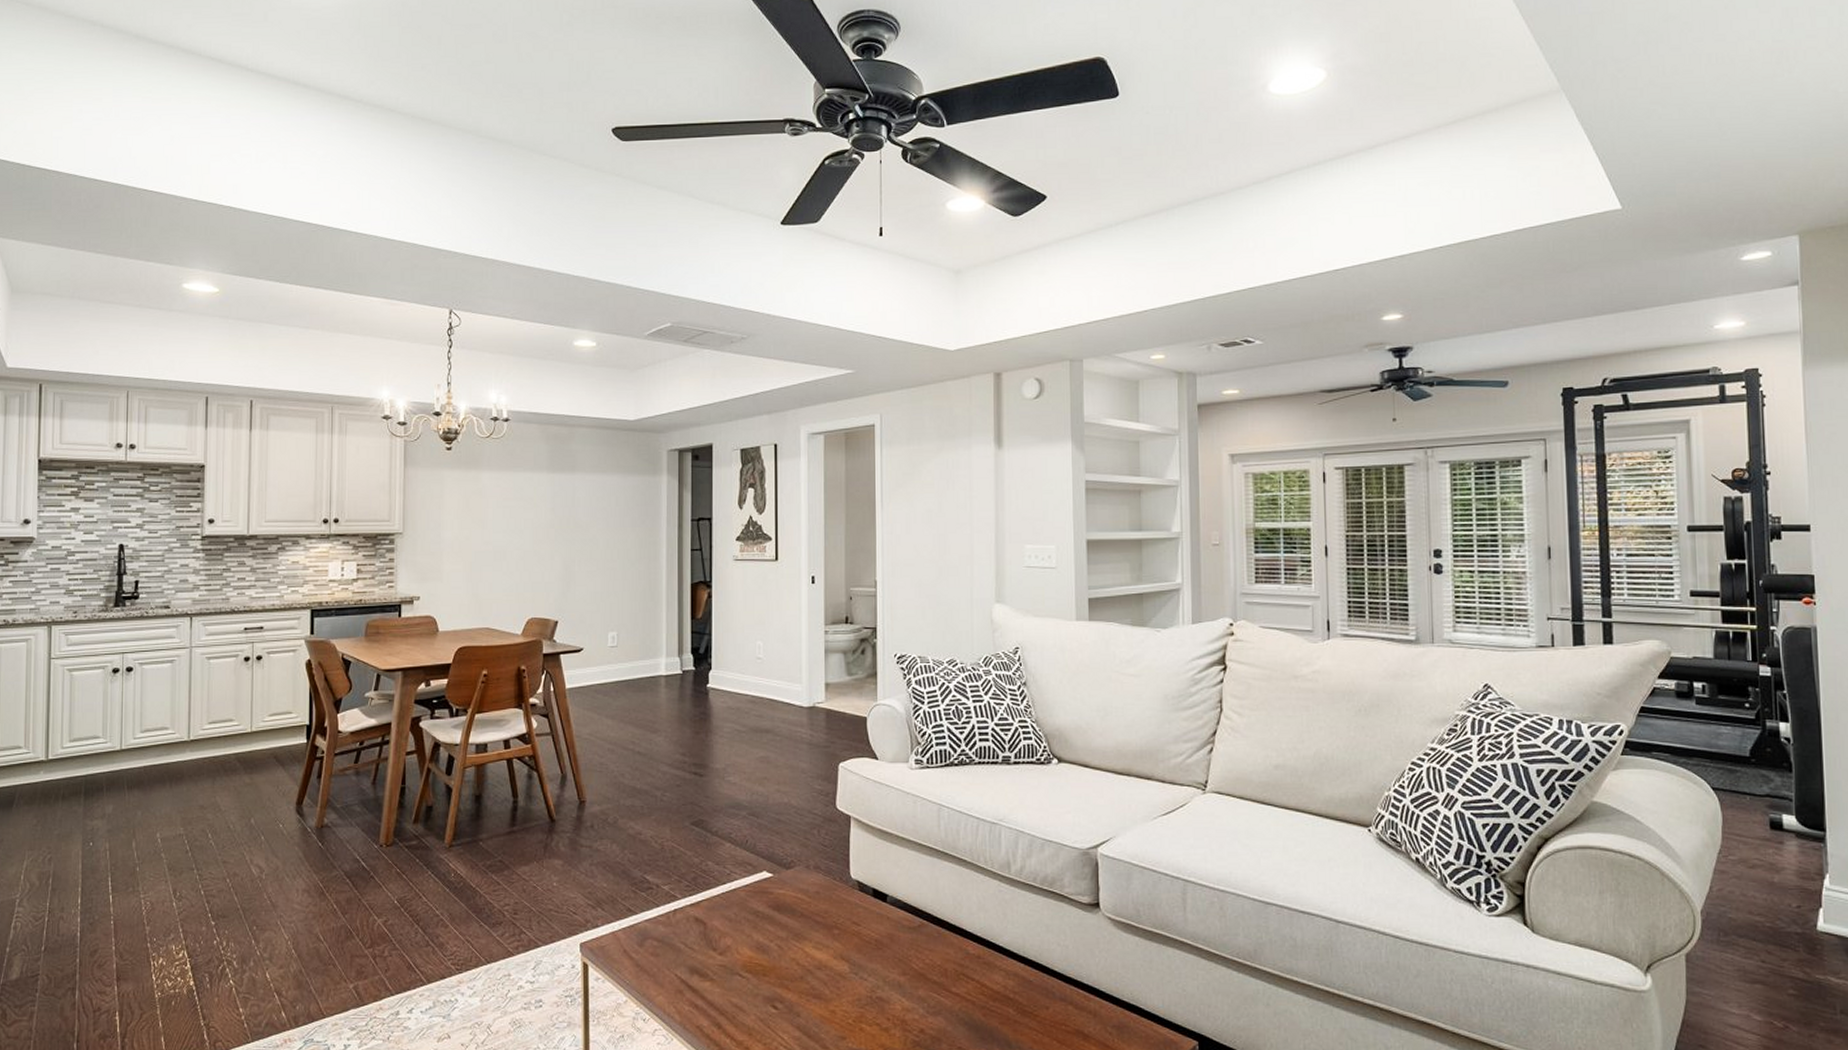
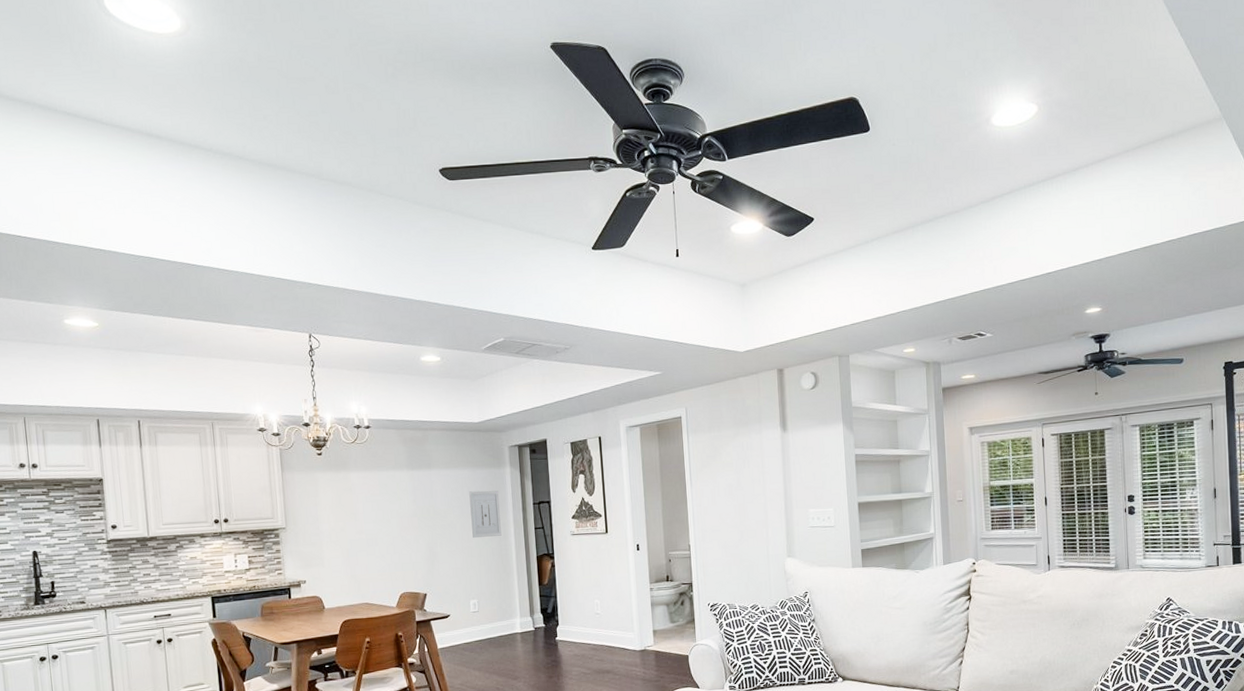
wall art: none [617,501,652,557] -> present [469,490,502,538]

